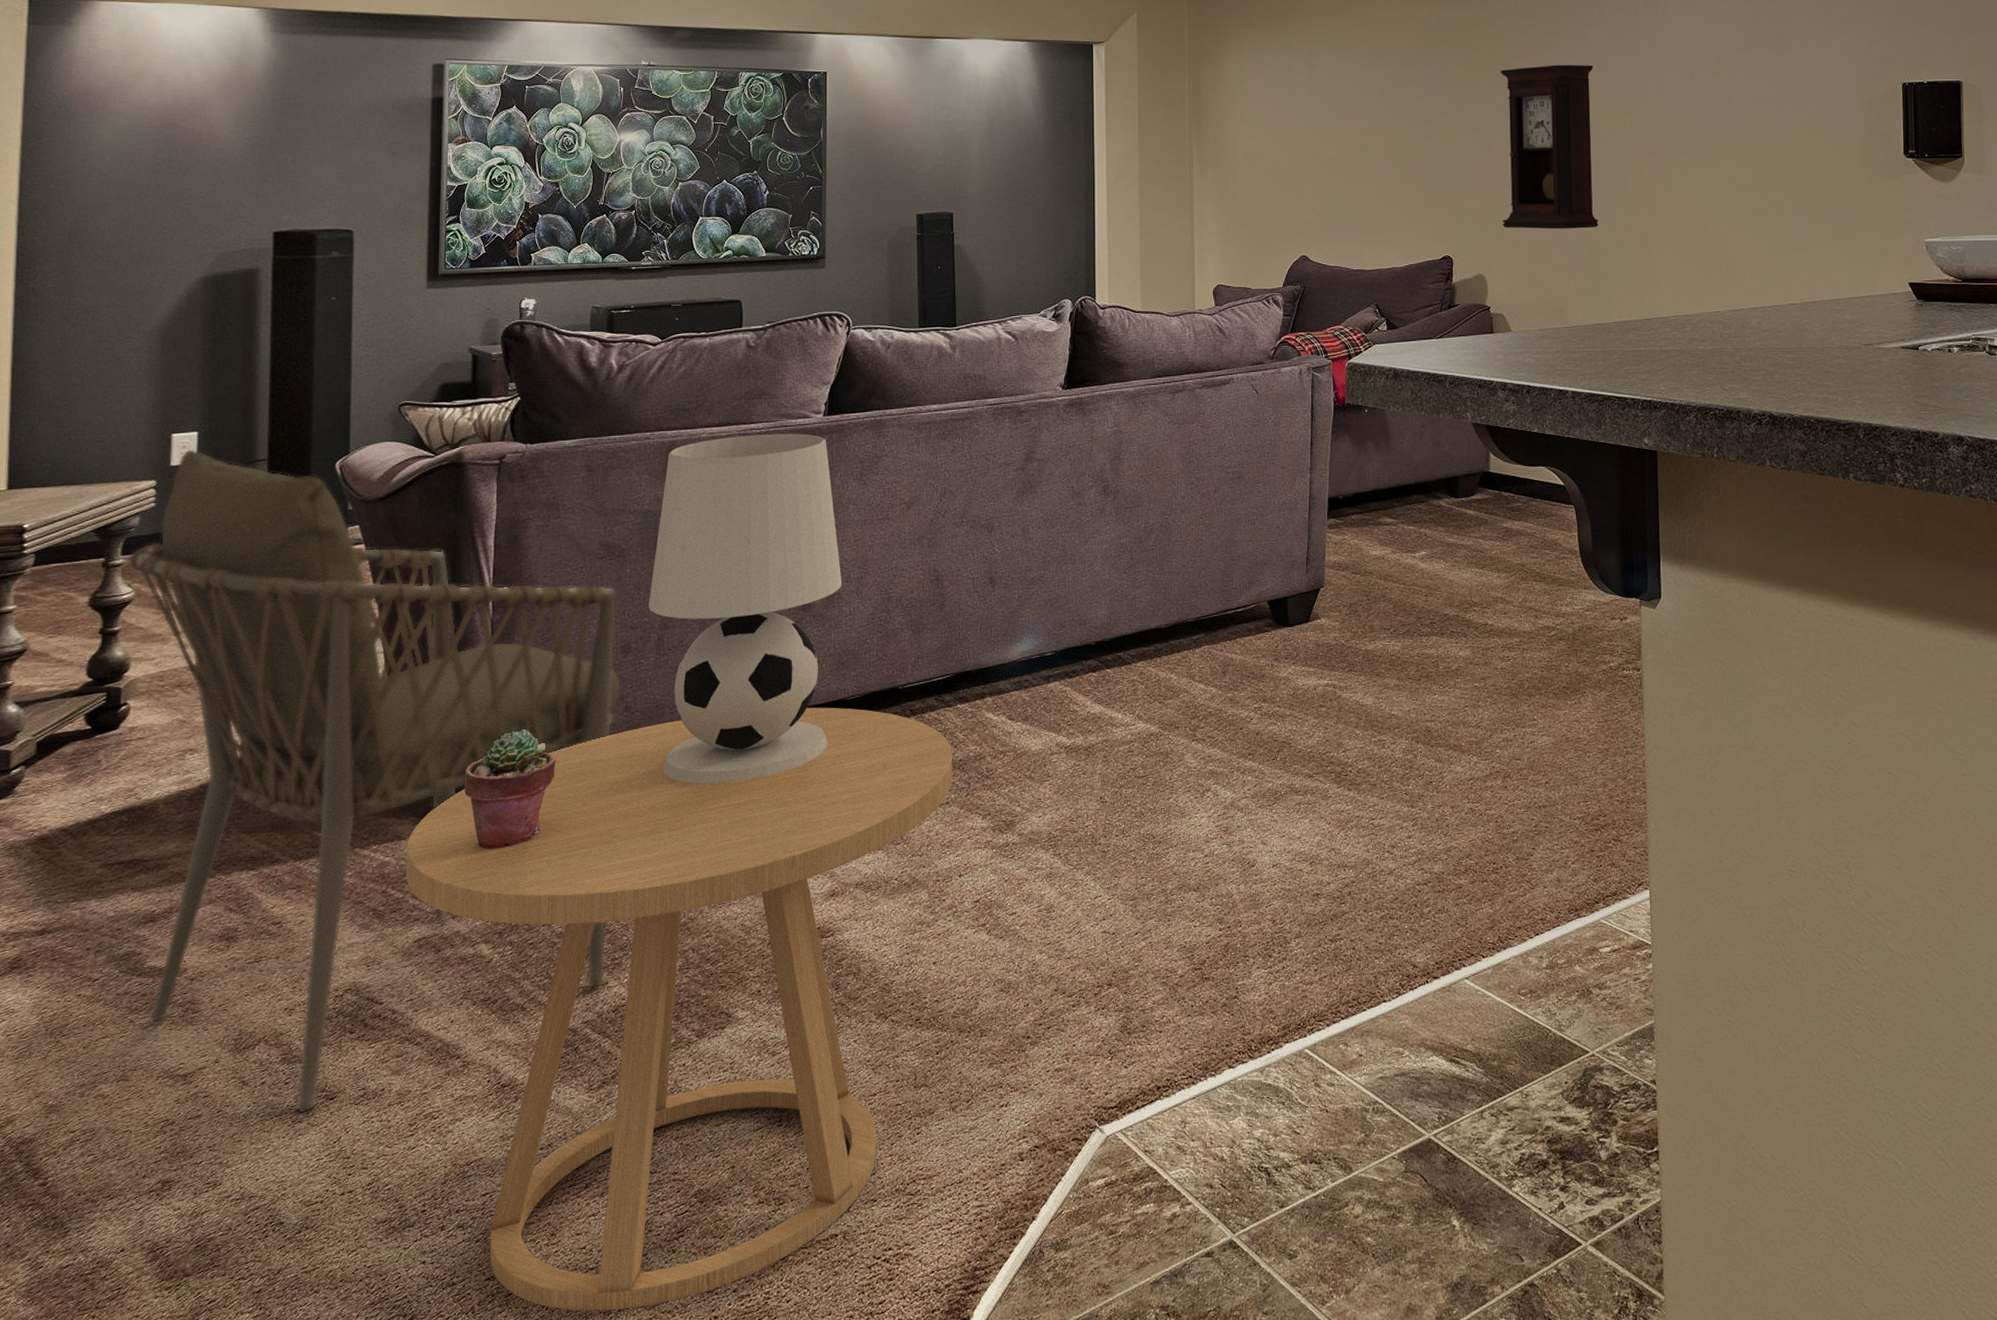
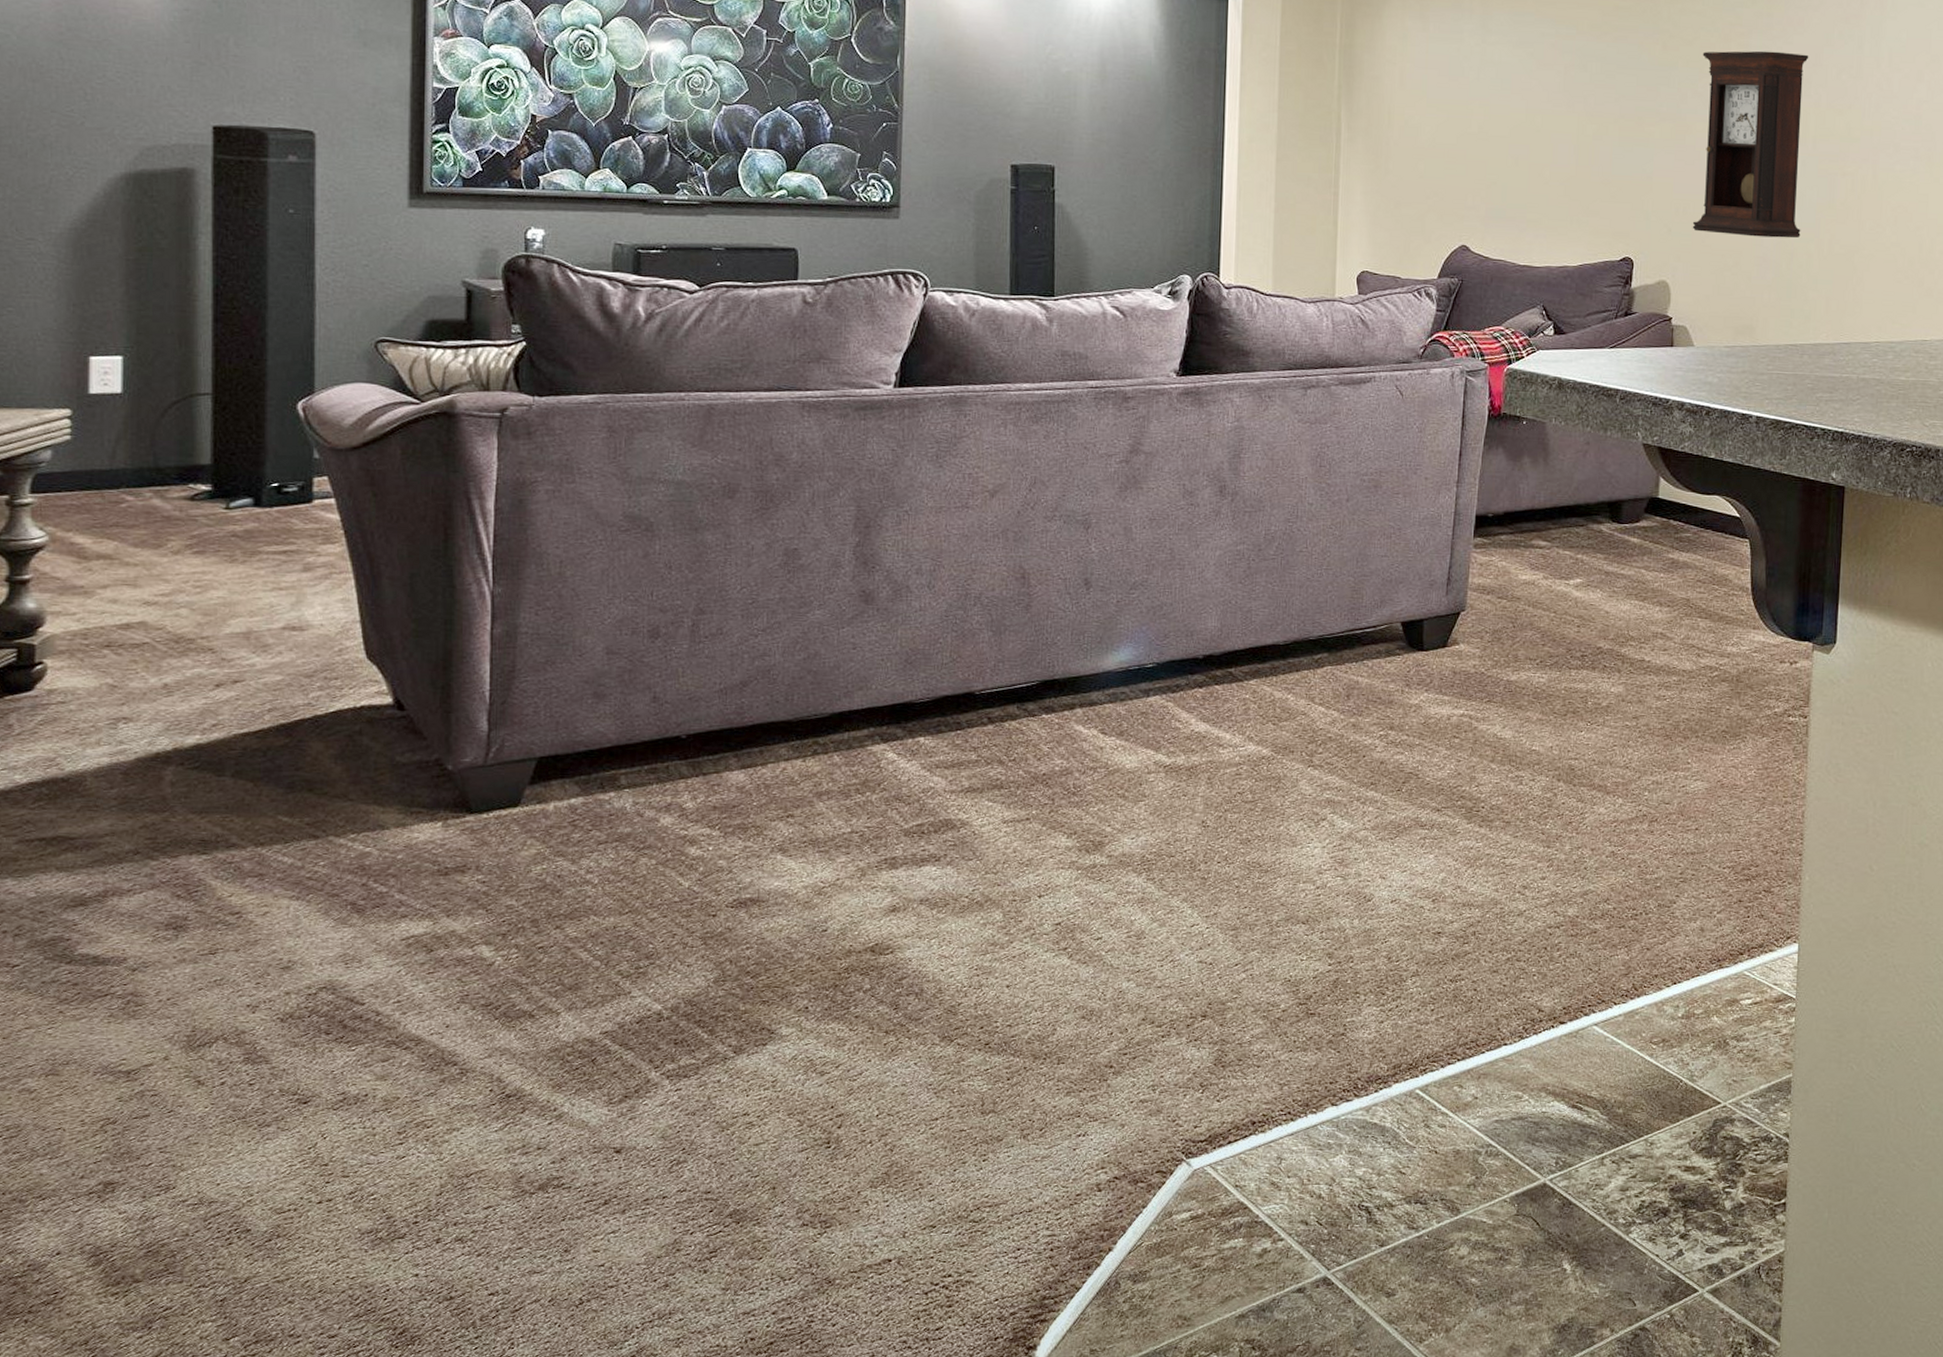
armchair: present [128,448,622,1114] -> none [39,374,649,1117]
side table: present [405,707,952,1311] -> none [390,709,1035,1330]
potted succulent: present [462,728,557,849] -> none [458,714,571,845]
table lamp: present [648,433,841,785] -> none [680,403,911,787]

